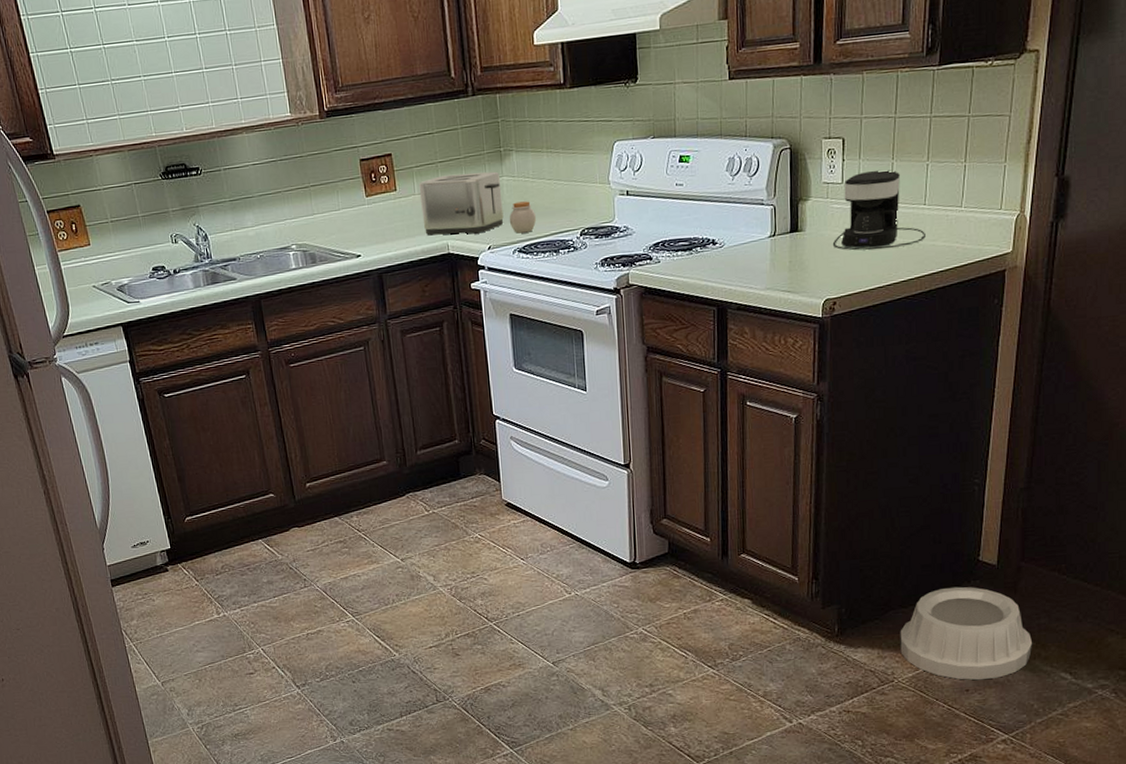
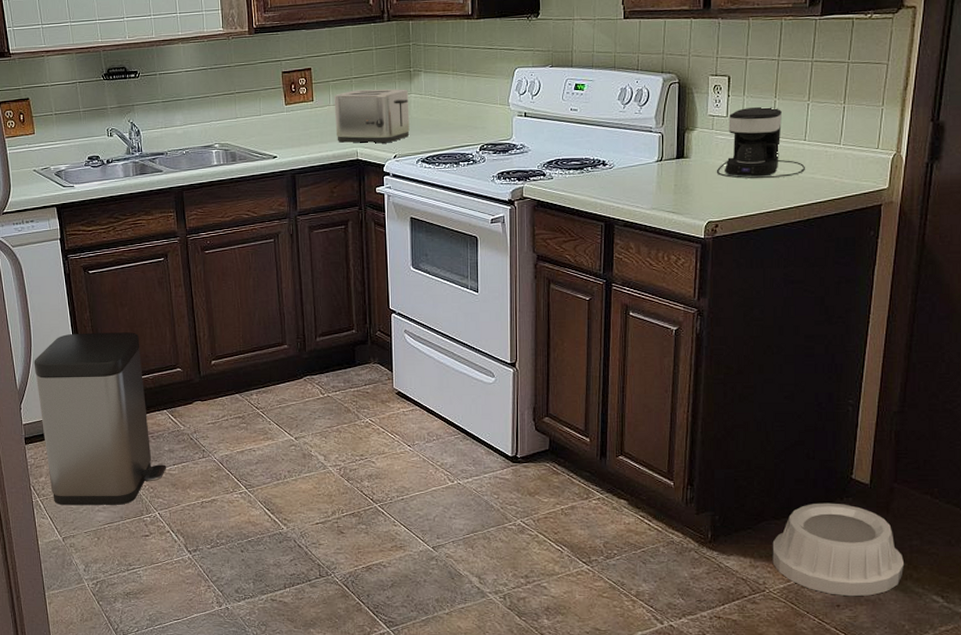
pedal bin: none [113,458,266,649] -> present [34,332,166,506]
jar: present [509,201,537,234] -> none [414,117,440,145]

